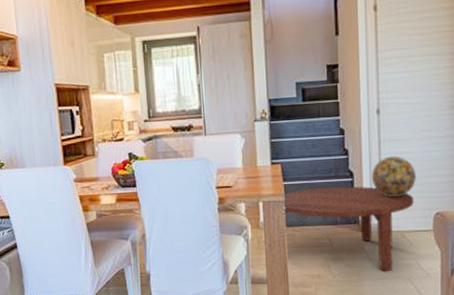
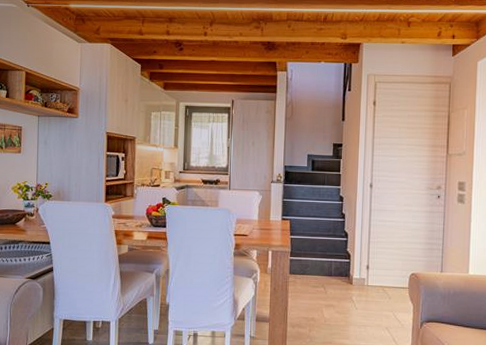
coffee table: present [283,186,414,272] -> none [288,243,395,320]
decorative sphere: present [371,156,416,198] -> none [362,223,398,258]

